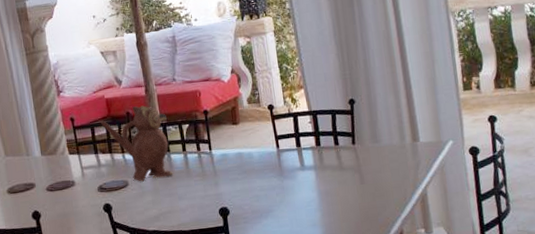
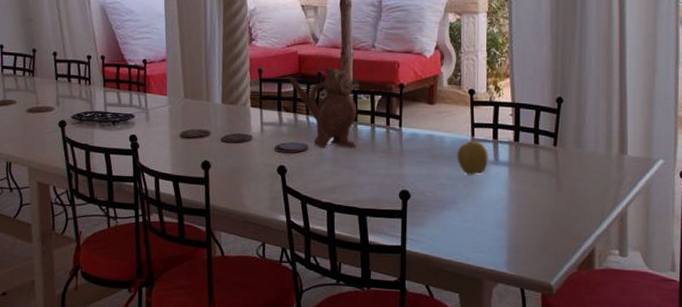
fruit: none [265,151,296,184] -> present [457,141,488,175]

